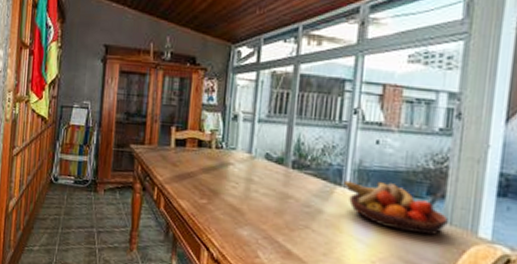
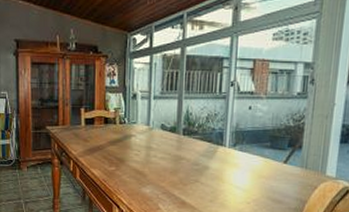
fruit bowl: present [344,180,448,237] -> none [224,140,304,179]

